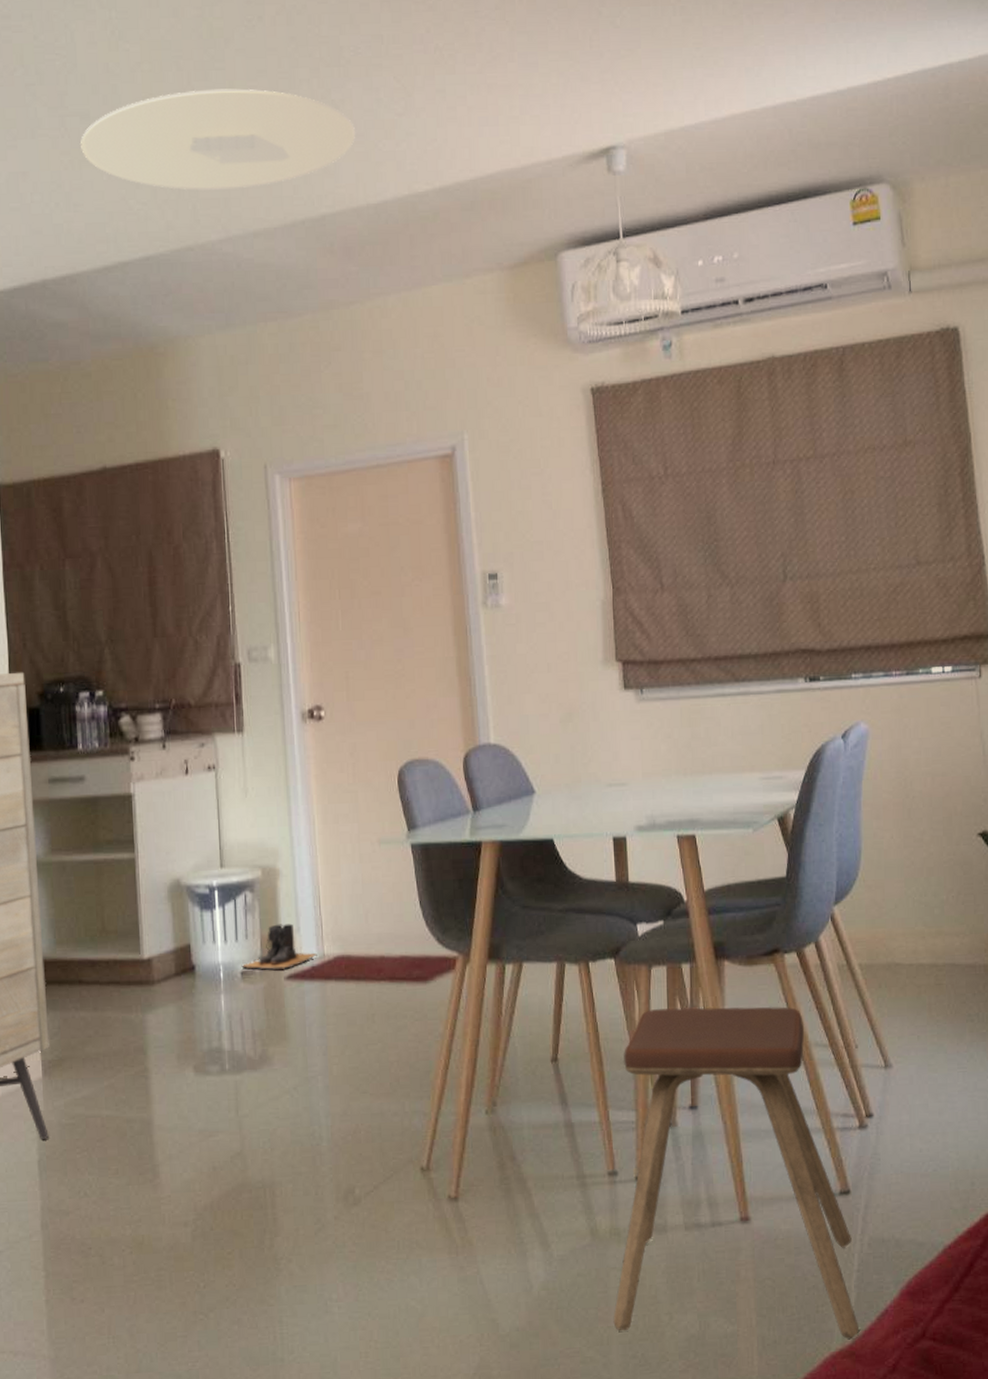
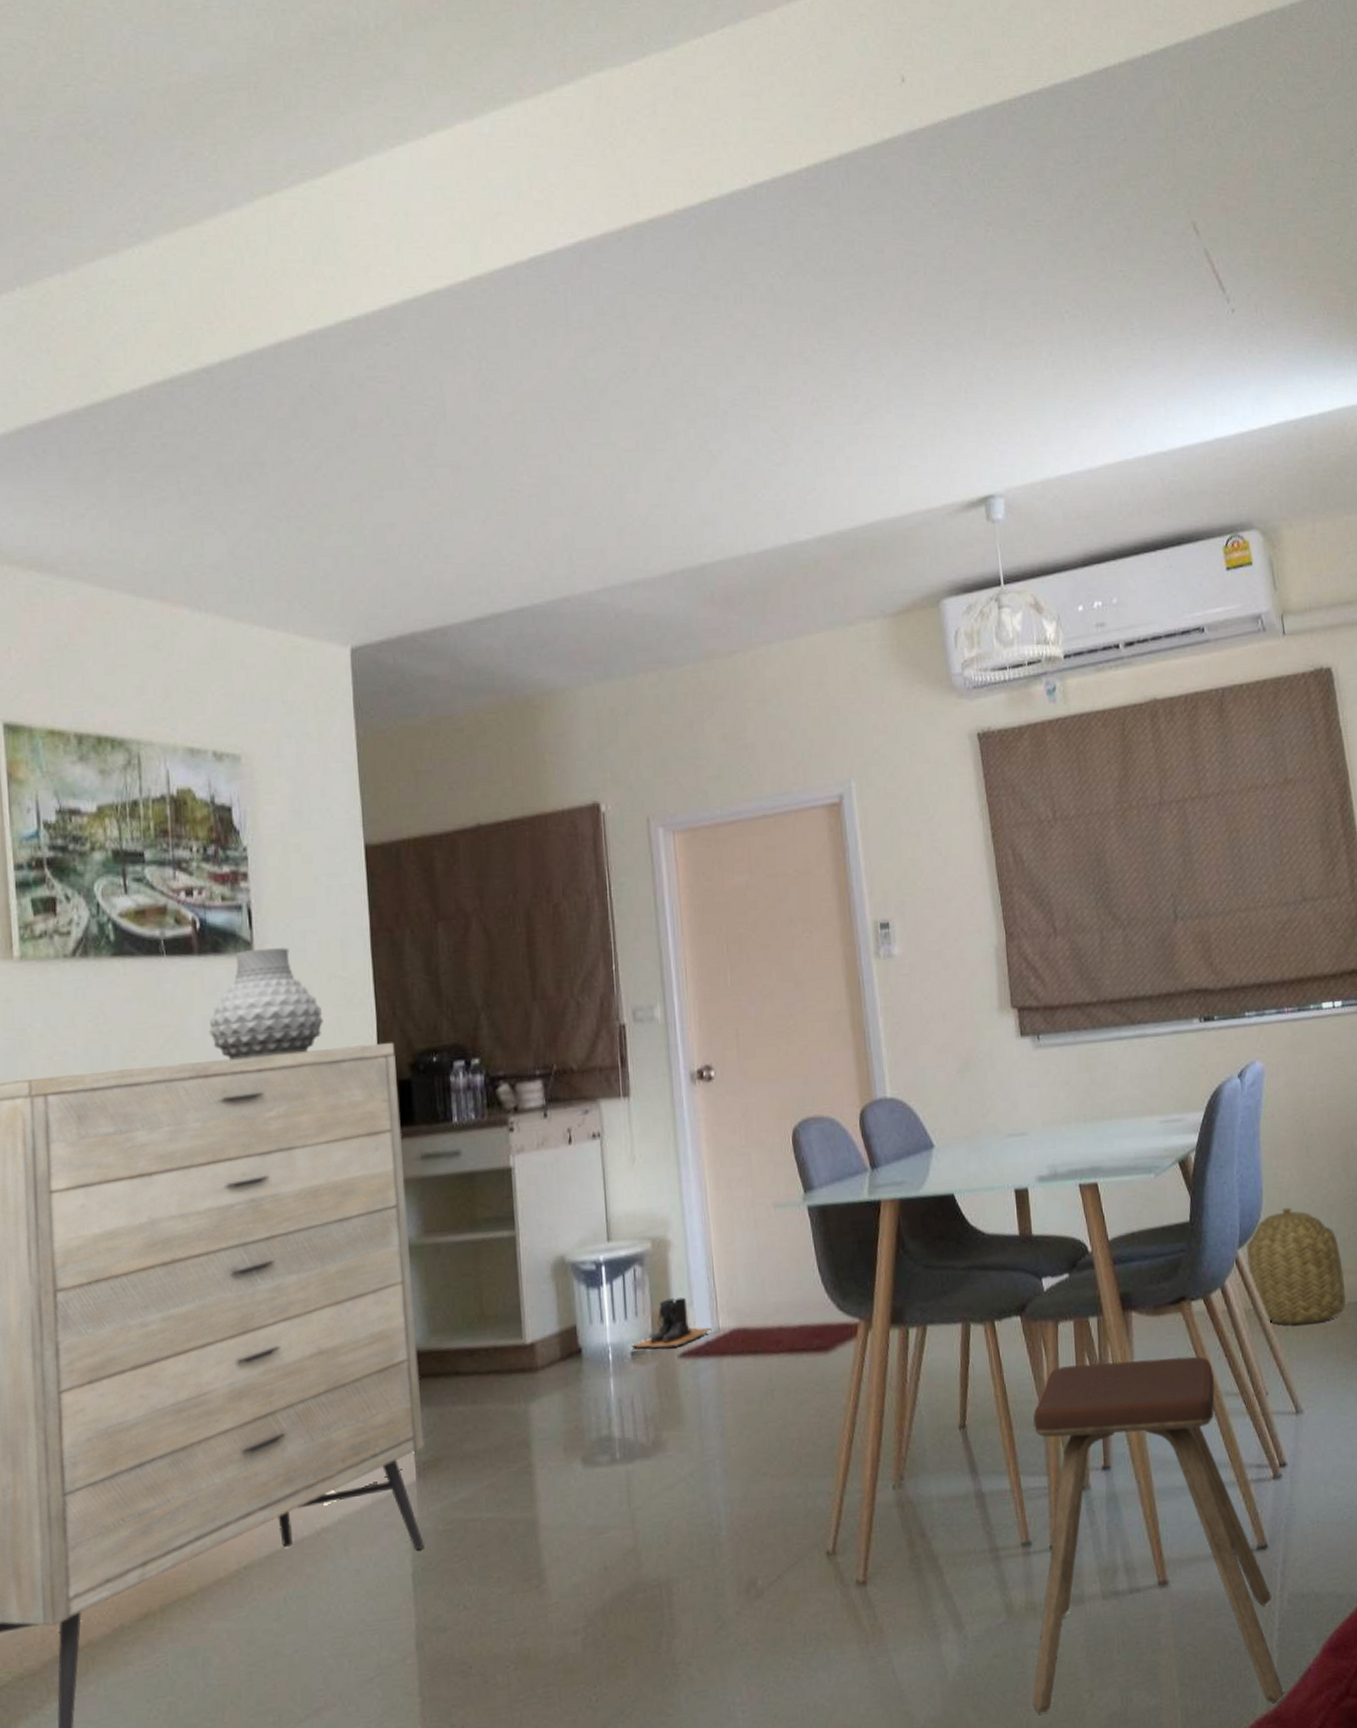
ceiling light: present [81,88,355,190] -> none [451,439,734,541]
basket: none [842,868,942,983] -> present [1246,1207,1346,1325]

